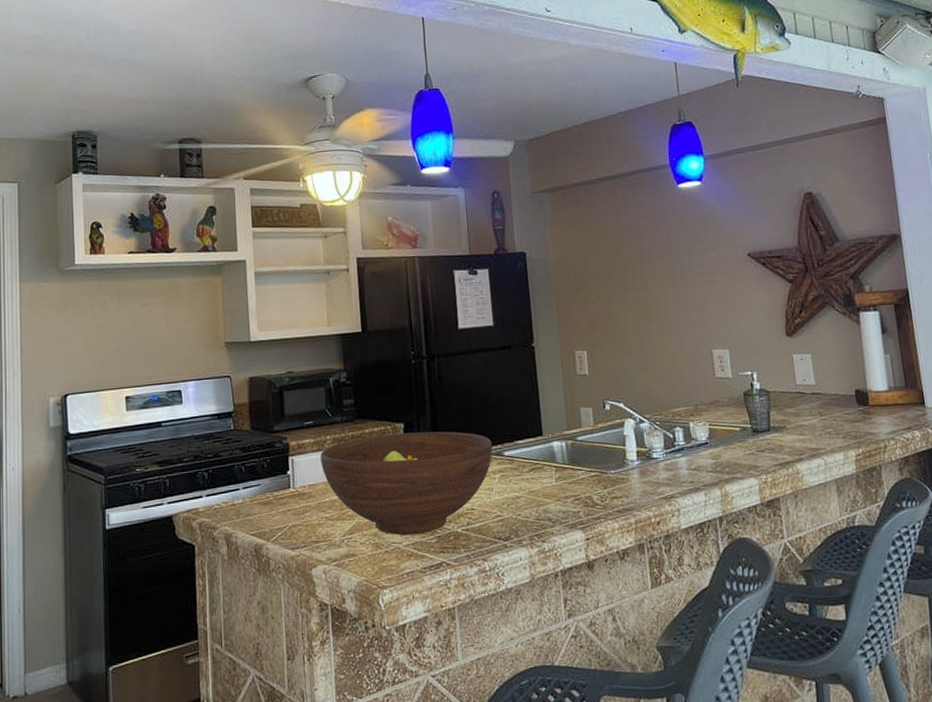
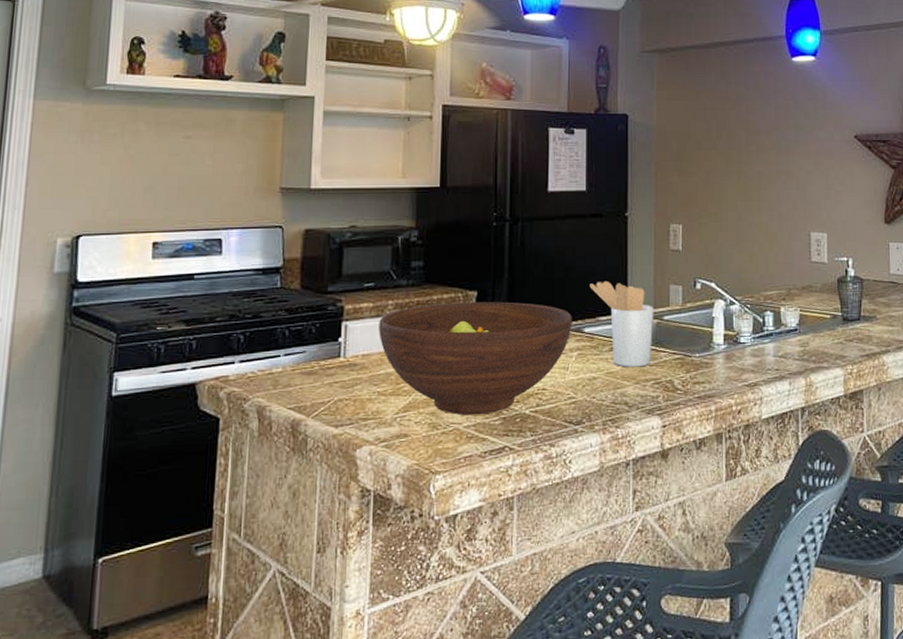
utensil holder: none [505,407,569,486] -> present [589,280,654,367]

